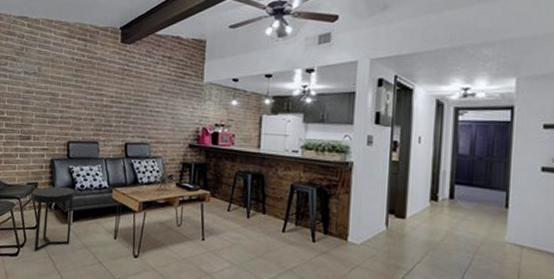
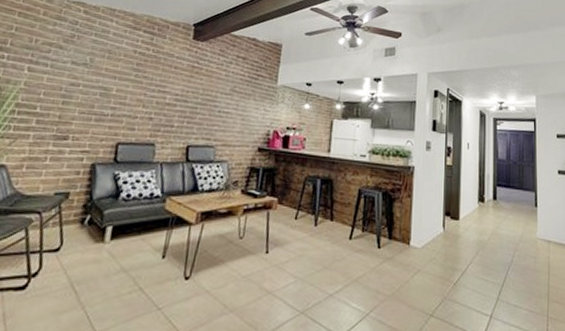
side table: present [31,186,75,252] -> none [51,196,119,282]

